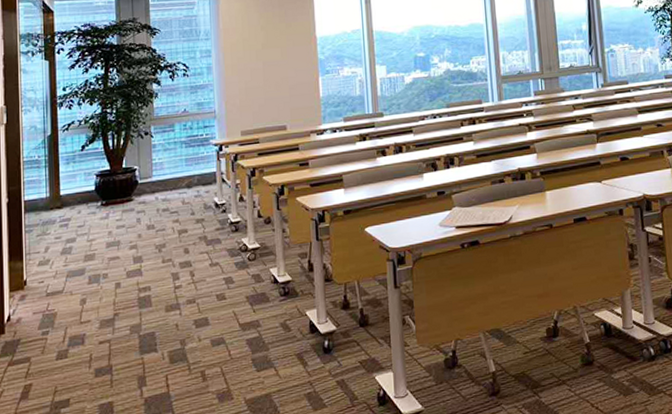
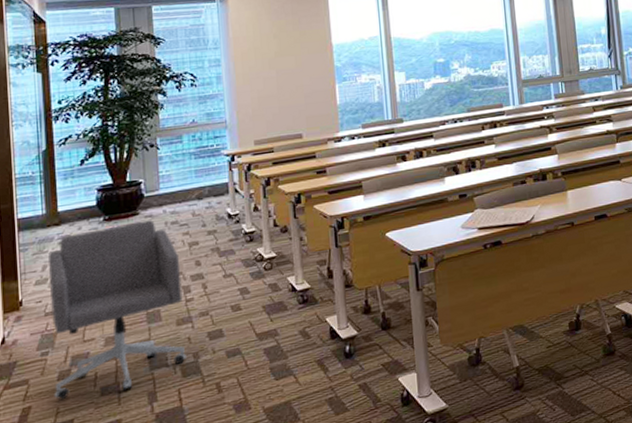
office chair: none [51,206,174,380] -> present [48,220,186,400]

